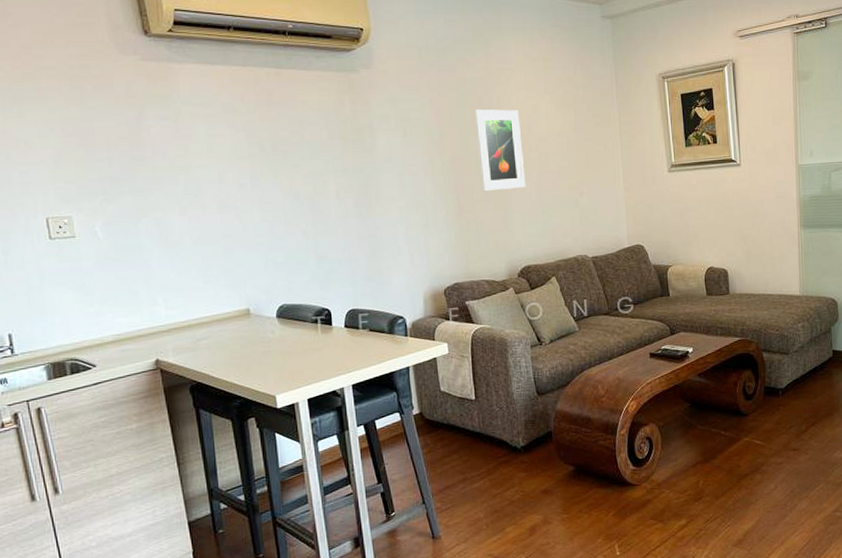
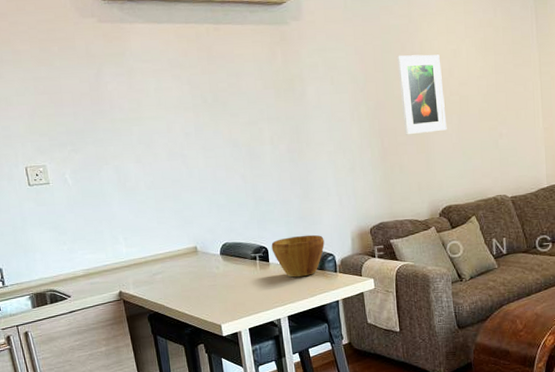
bowl: none [335,295,394,342] -> present [271,234,325,278]

